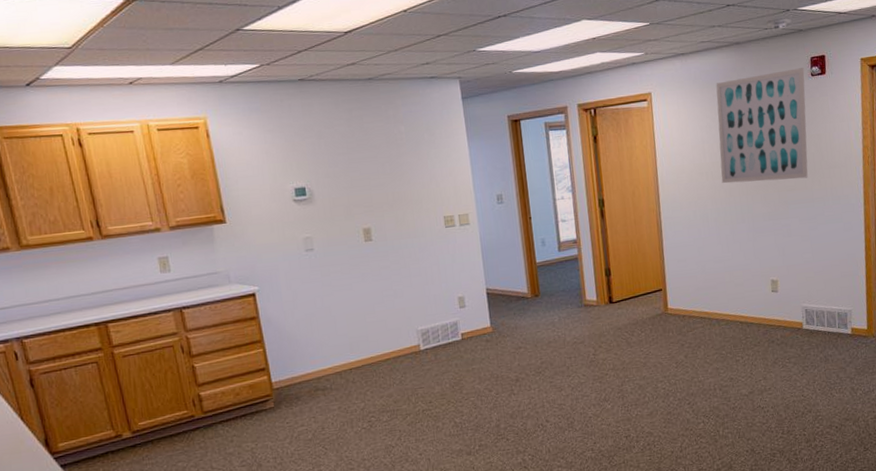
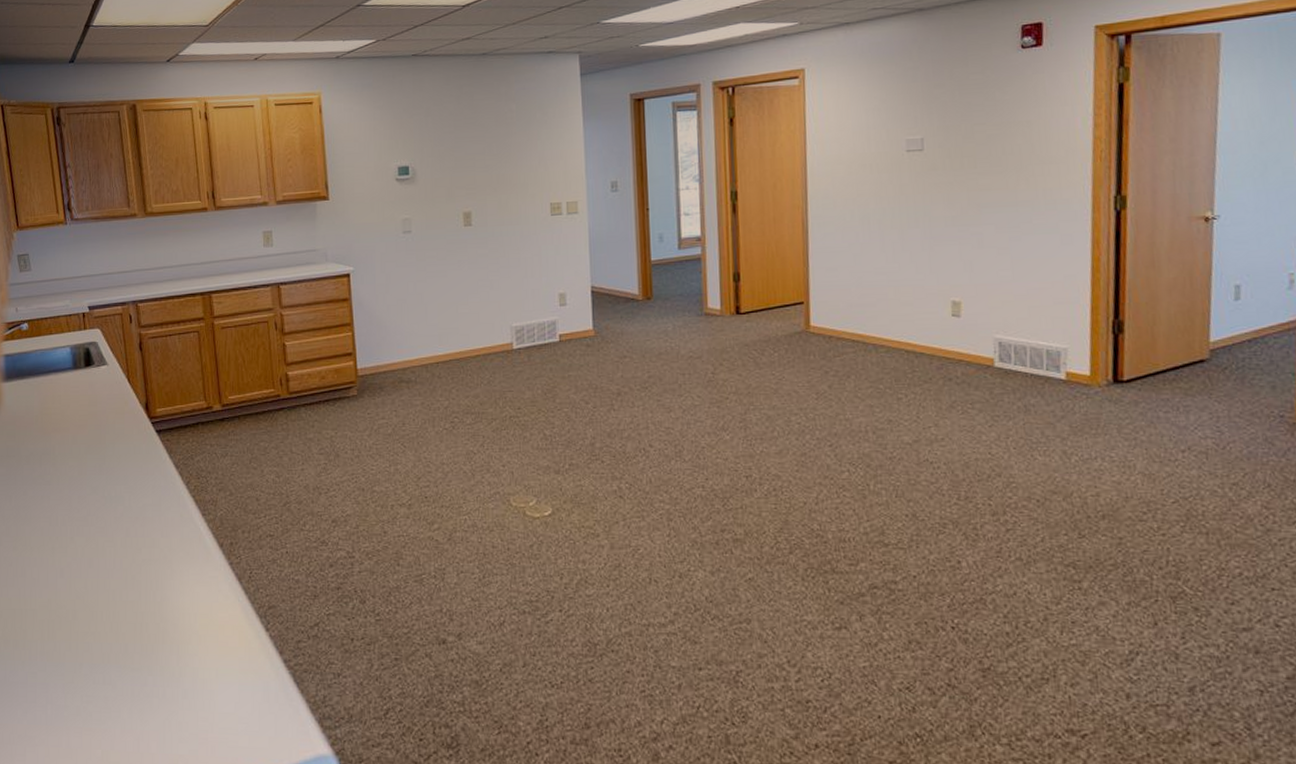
wall art: present [716,68,808,184] -> none [889,38,1012,179]

